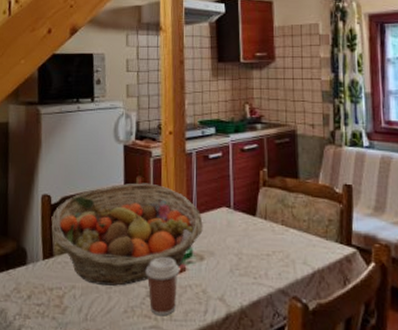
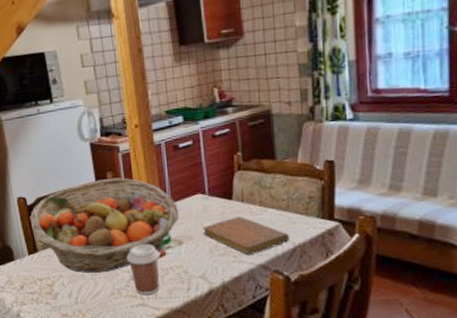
notebook: none [225,234,309,278] -> present [203,216,289,256]

